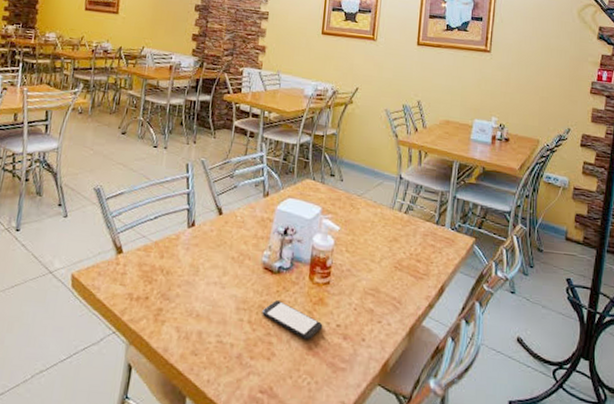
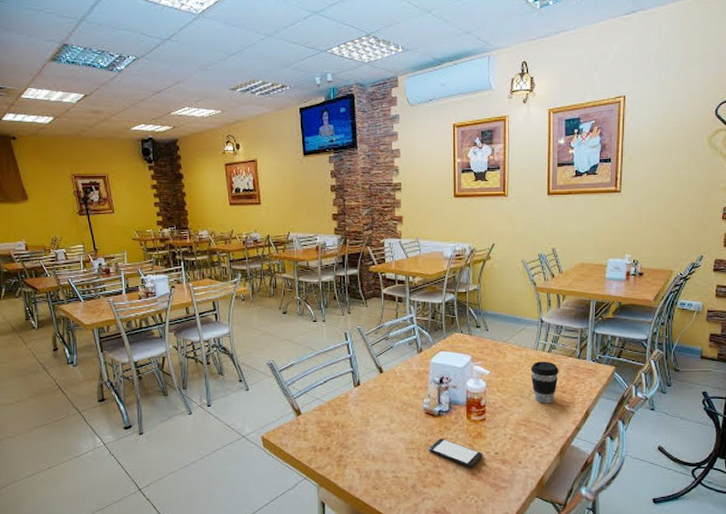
coffee cup: none [384,222,415,273] -> present [530,361,559,404]

